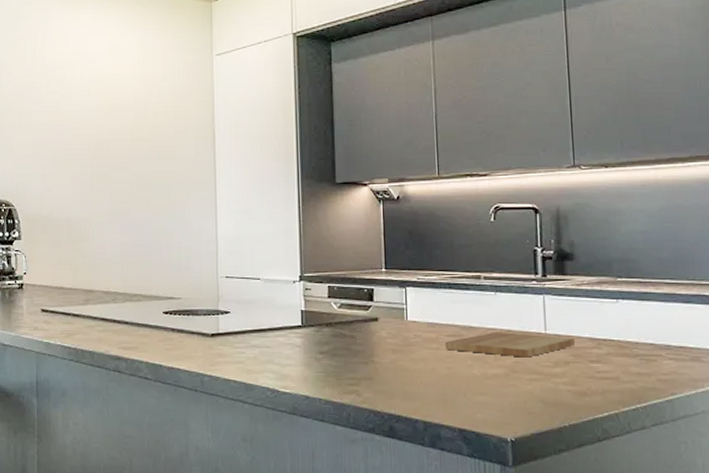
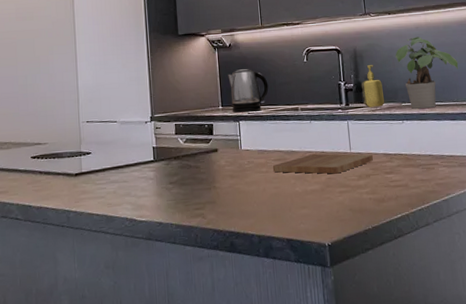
kettle: none [394,226,444,277] -> present [228,69,269,113]
soap dispenser: none [563,229,595,281] -> present [361,65,385,108]
potted plant: none [611,196,698,286] -> present [395,36,459,109]

